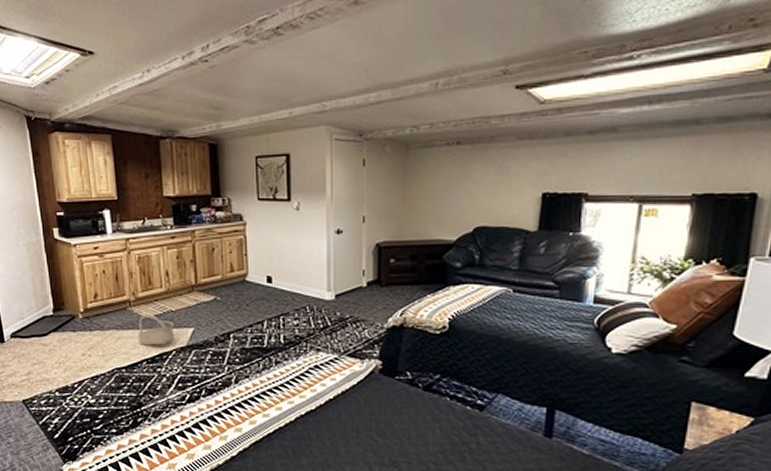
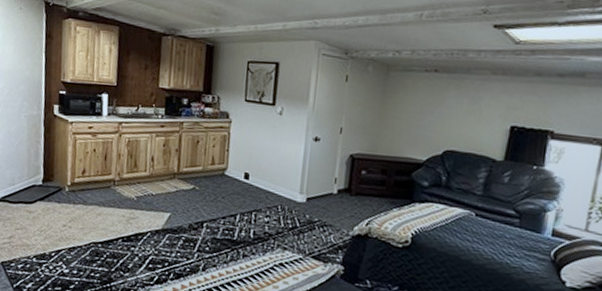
backpack: present [137,314,175,346] -> none [117,195,153,227]

